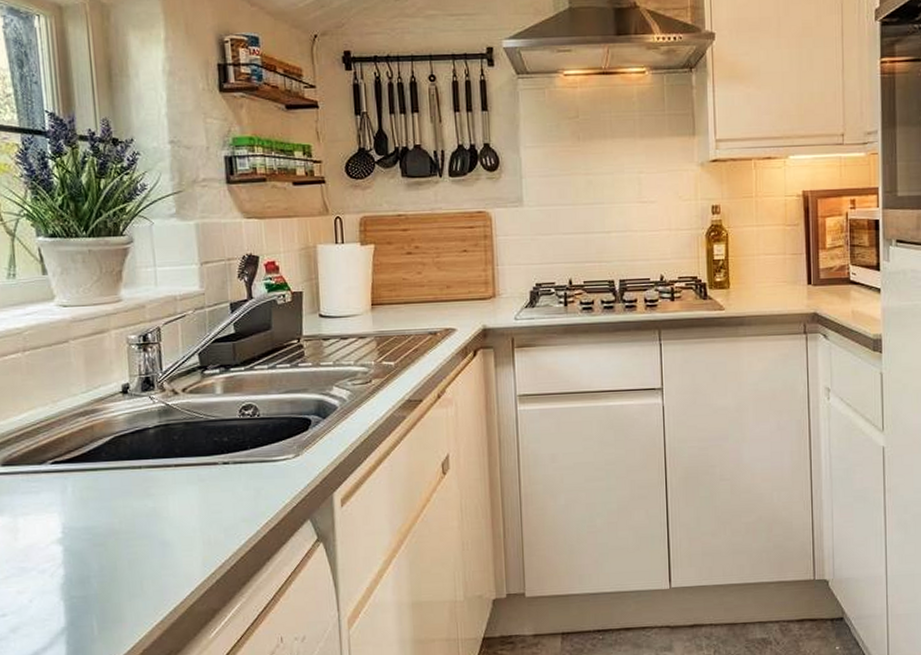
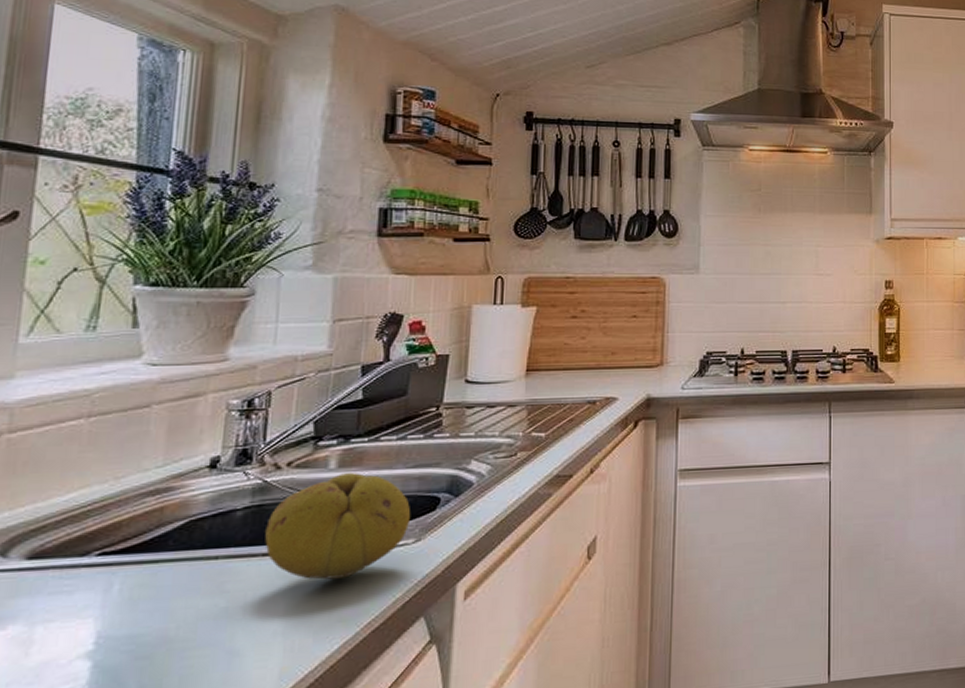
fruit: none [174,398,289,487] -> present [265,473,411,580]

